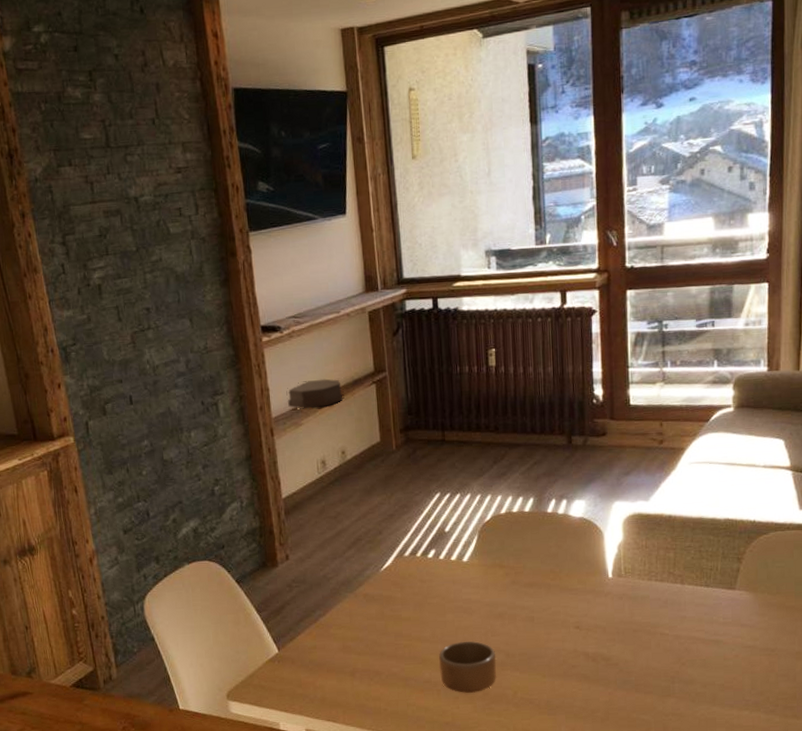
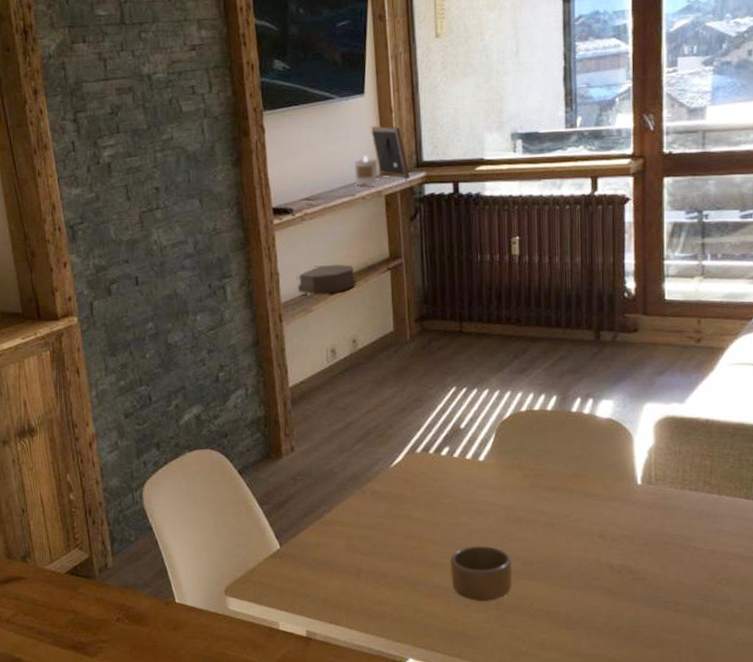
candle: none [338,274,361,303] -> present [353,156,377,185]
picture frame: none [352,244,391,296] -> present [370,125,409,180]

